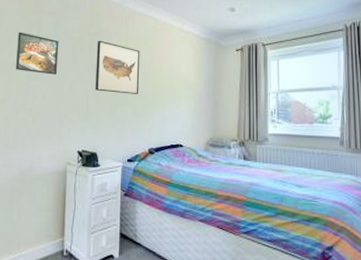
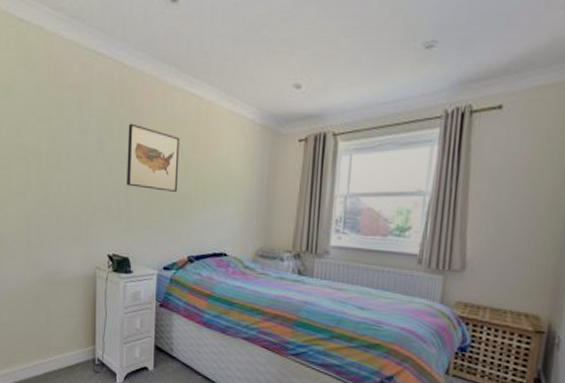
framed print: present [16,32,59,75] -> none [35,110,84,165]

